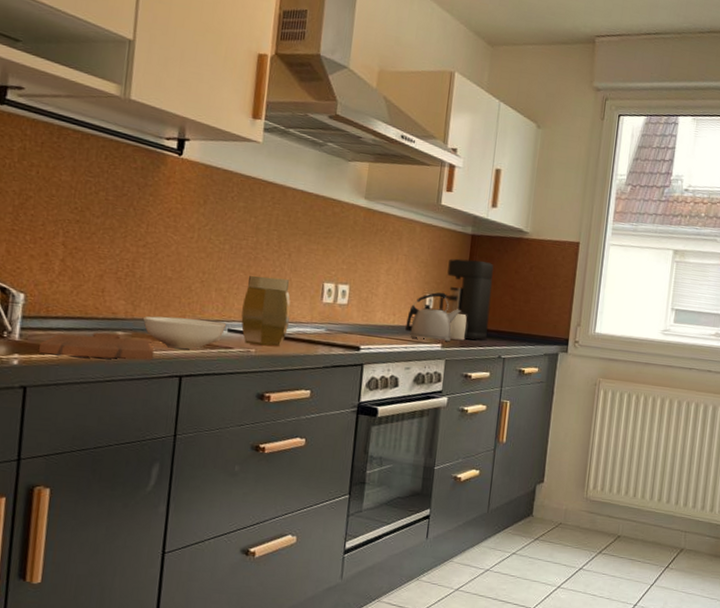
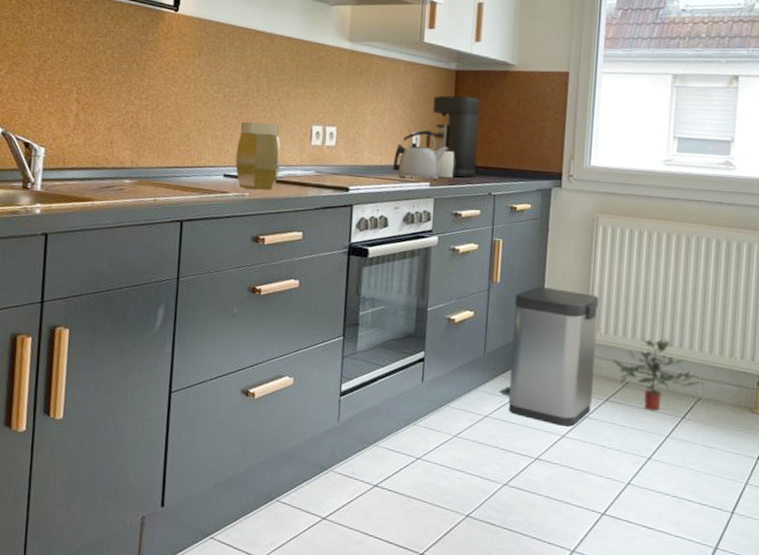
cutting board: present [39,332,155,360] -> none [57,181,158,207]
bowl: present [142,316,227,350] -> none [146,164,223,195]
pedal bin: none [501,447,597,578] -> present [500,287,599,427]
potted plant: none [606,495,688,562] -> present [612,338,705,412]

